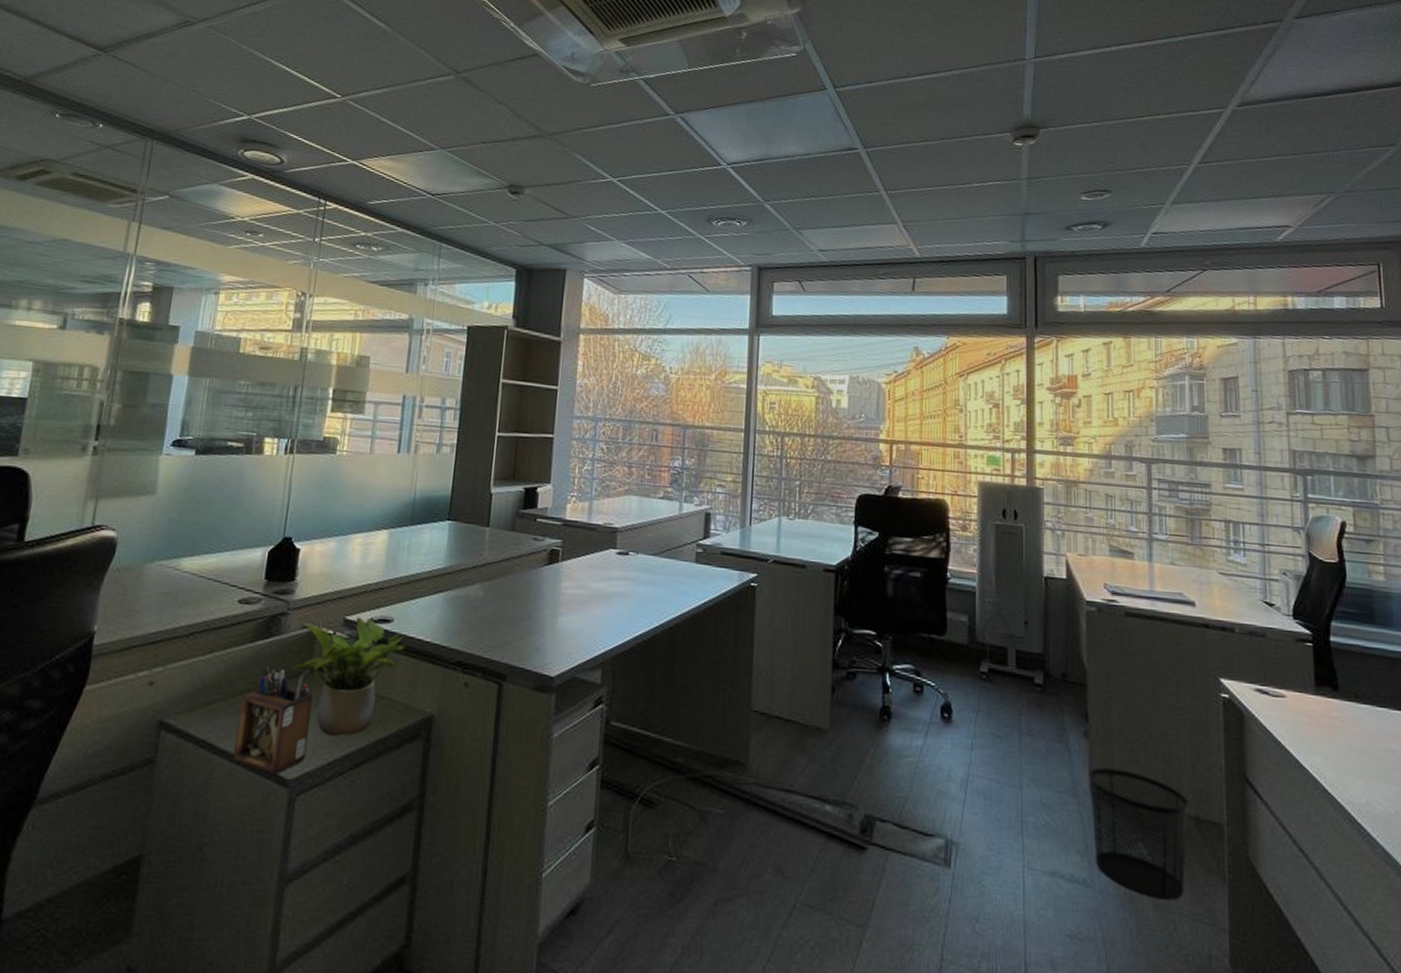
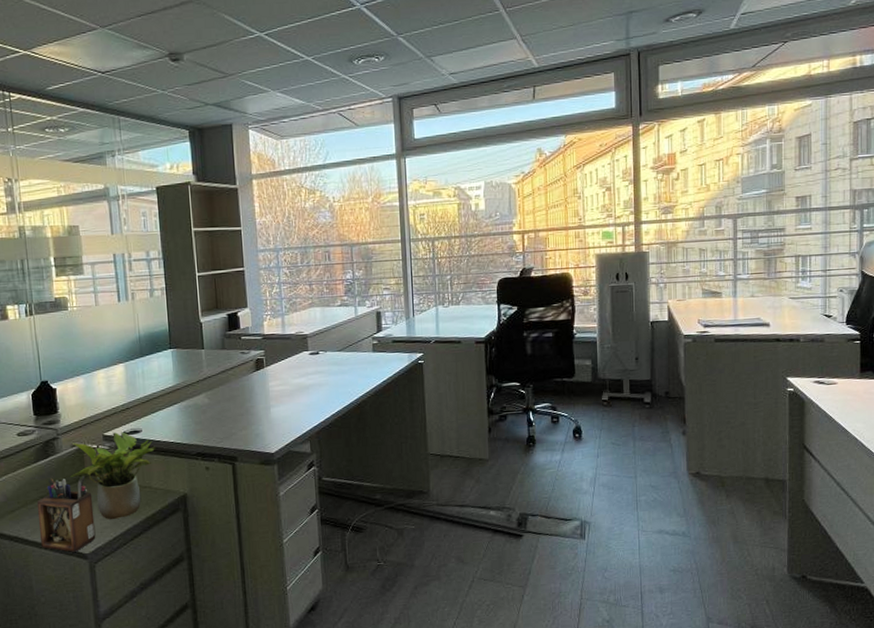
waste bin: present [1089,767,1189,900] -> none [686,454,761,537]

